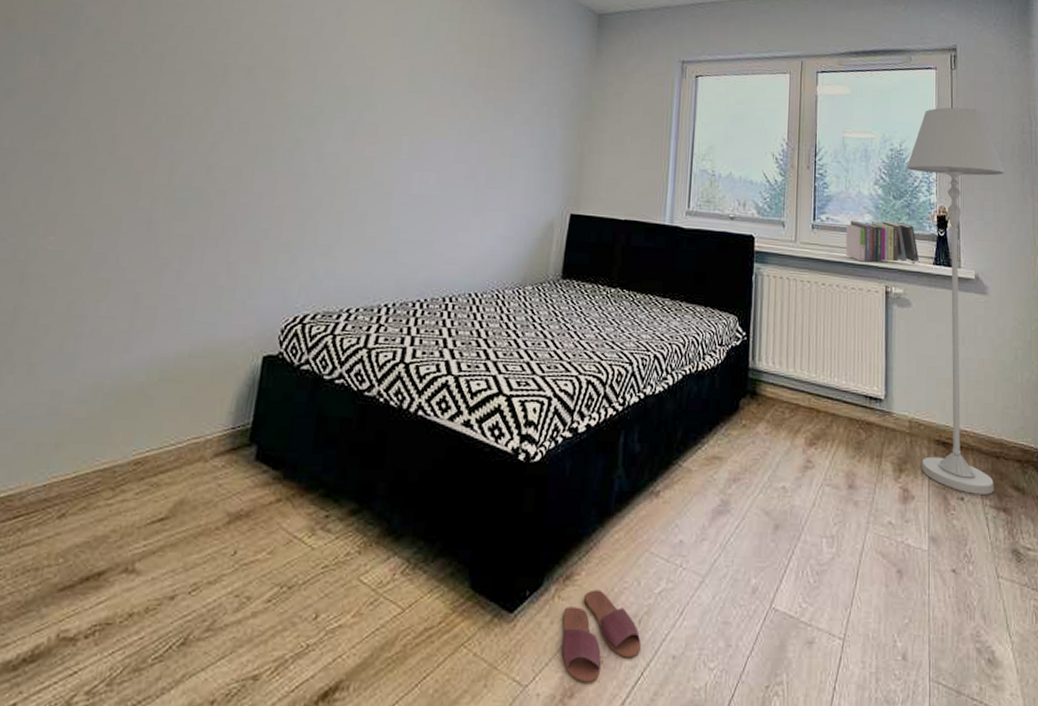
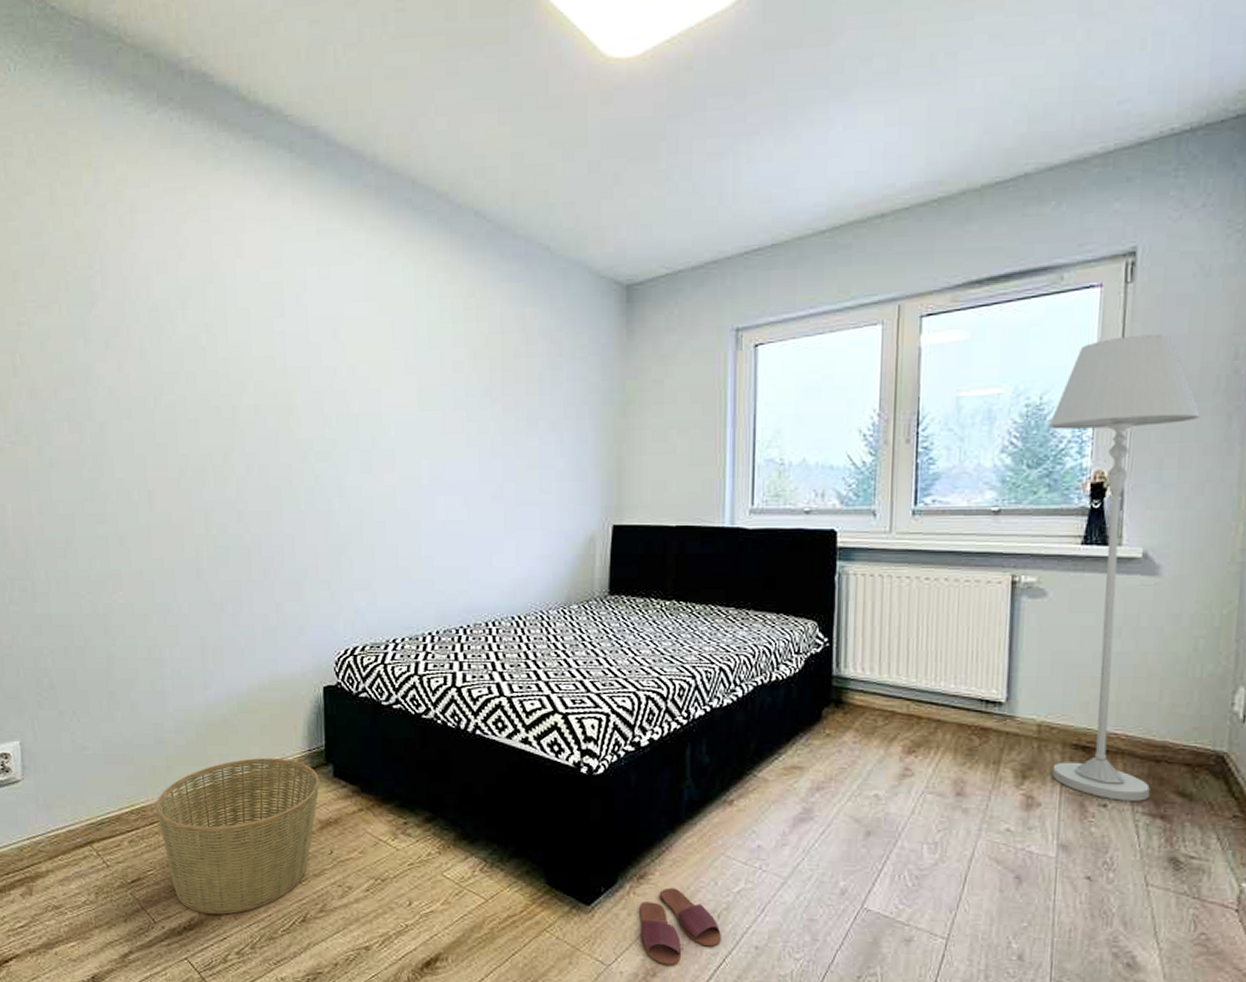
basket: none [22,436,239,639] -> present [156,758,320,915]
books: present [845,220,919,262] -> none [957,496,1061,549]

